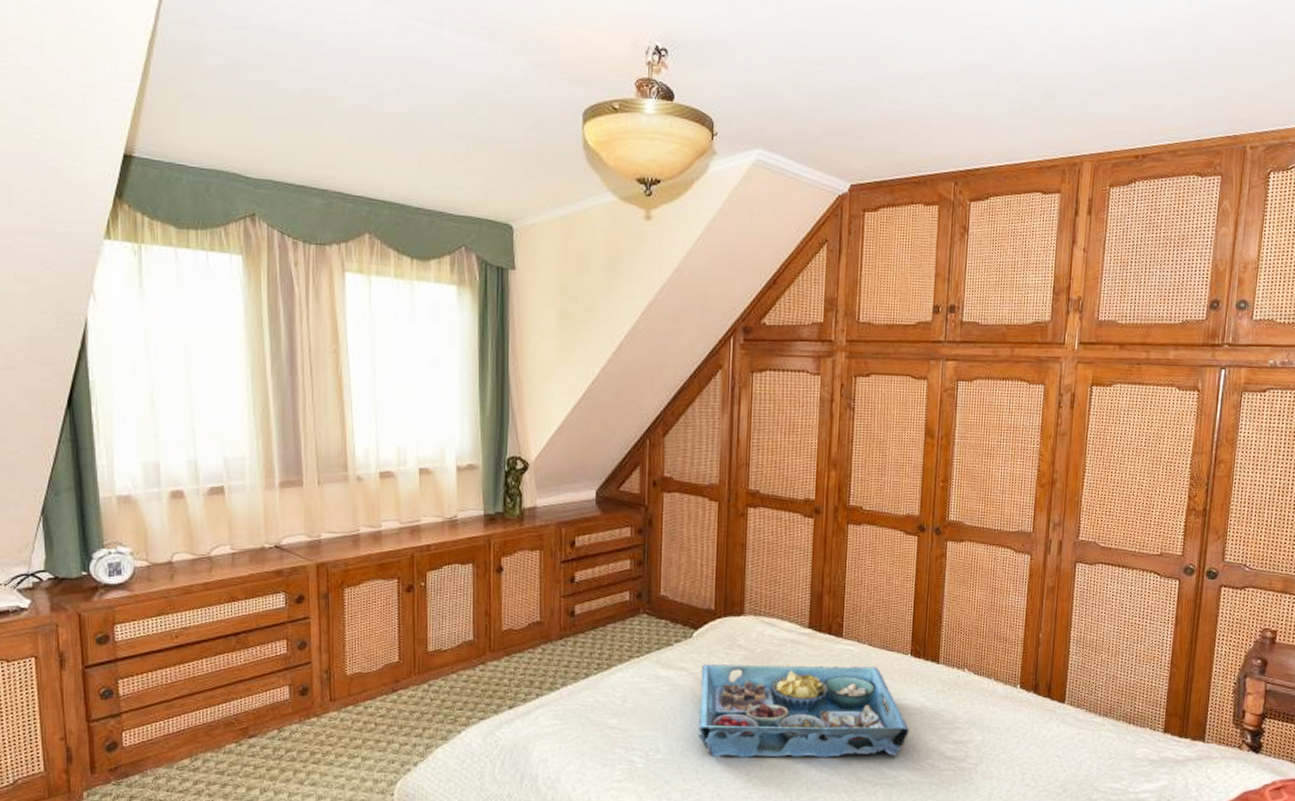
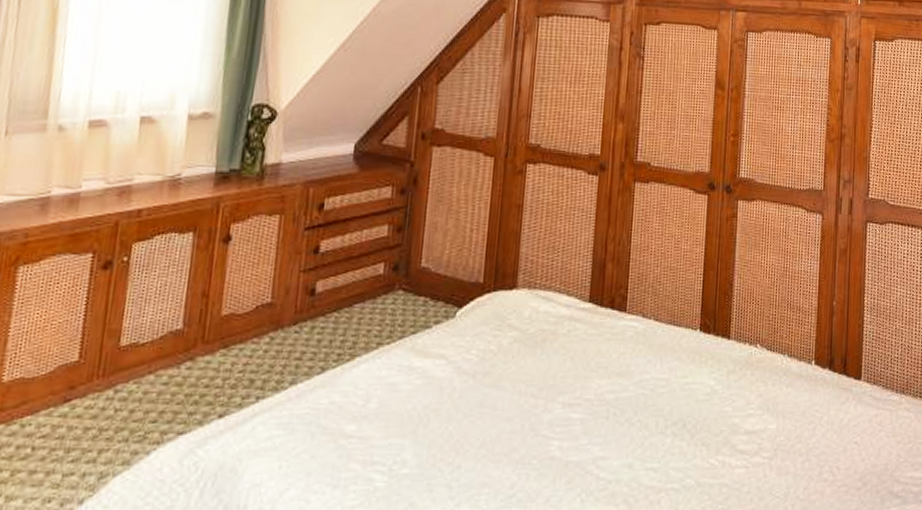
serving tray: present [698,664,909,757] -> none [454,346,698,467]

